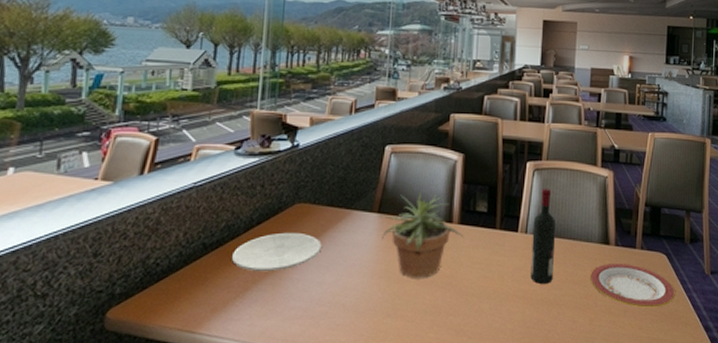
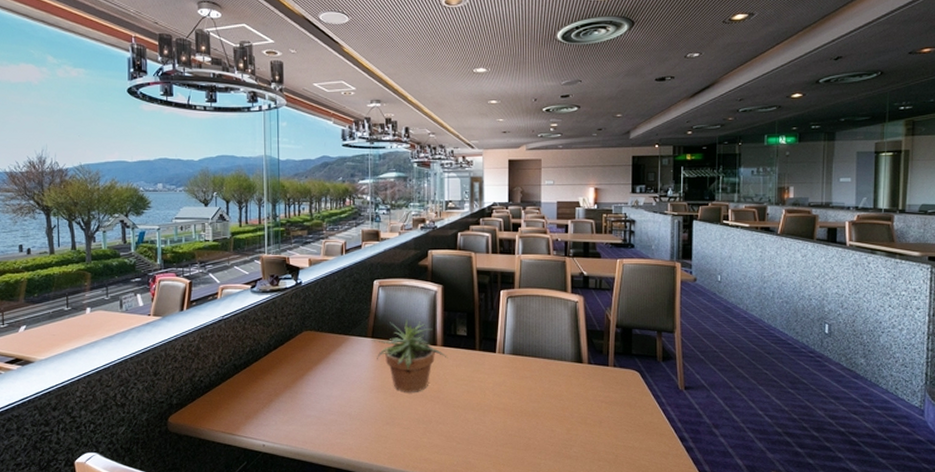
plate: present [232,232,322,272] -> none [257,355,327,387]
wine bottle: present [530,188,557,284] -> none [509,313,531,398]
plate: present [589,263,675,308] -> none [564,379,649,420]

